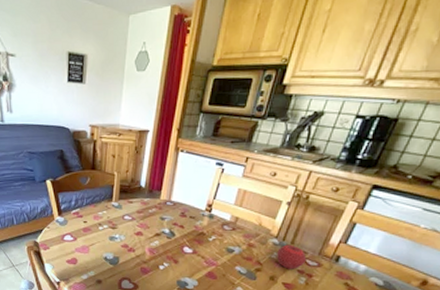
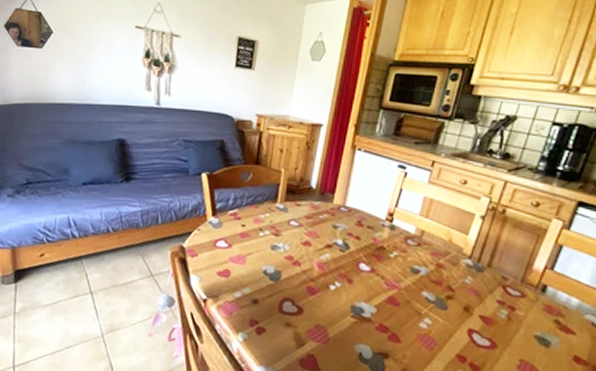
apple: present [277,244,307,269] -> none [472,267,507,299]

